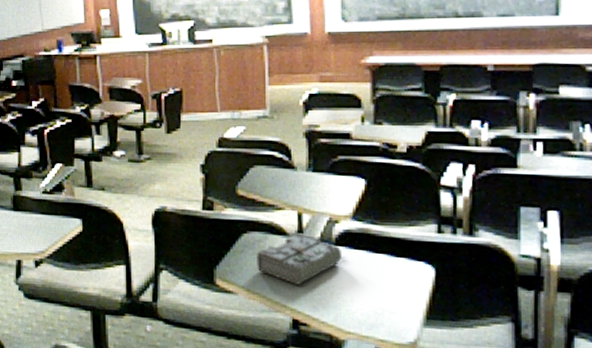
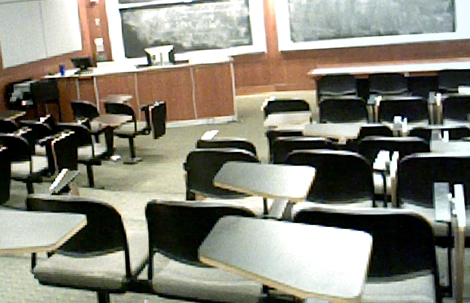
diary: present [257,233,346,285] -> none [232,214,303,257]

